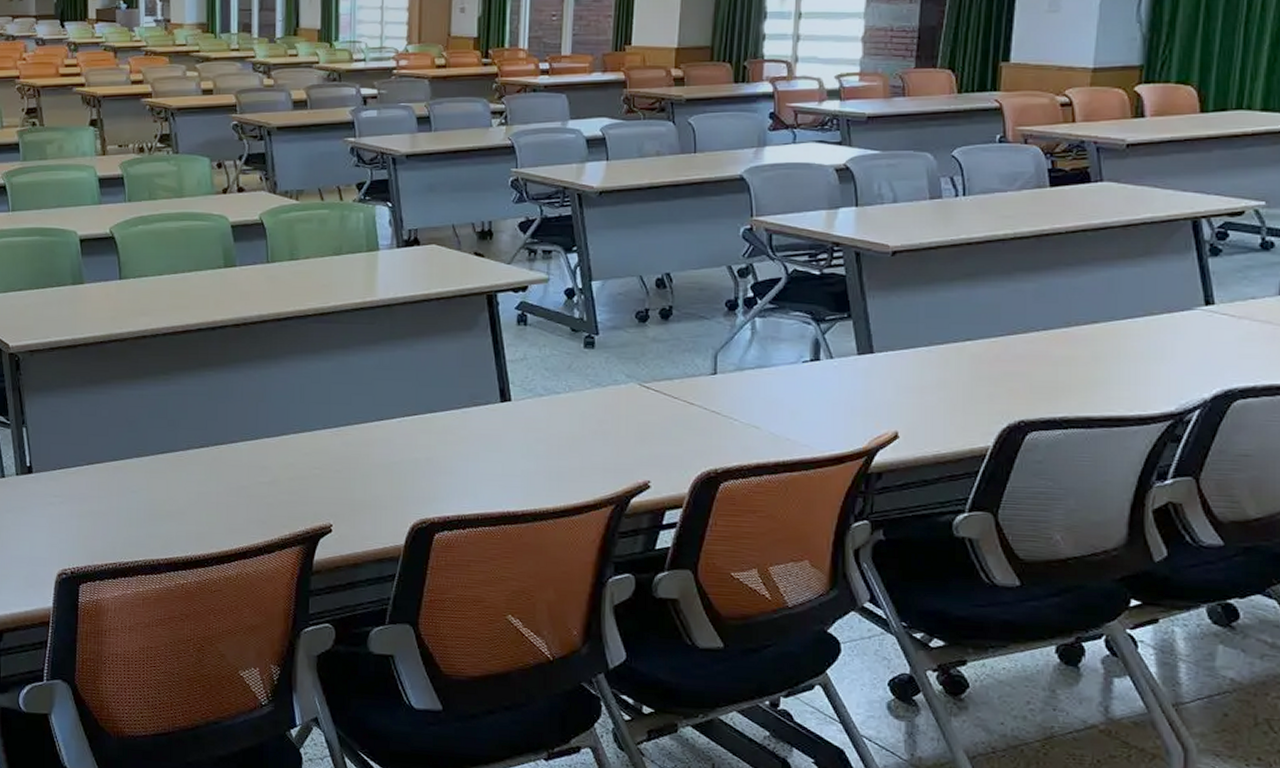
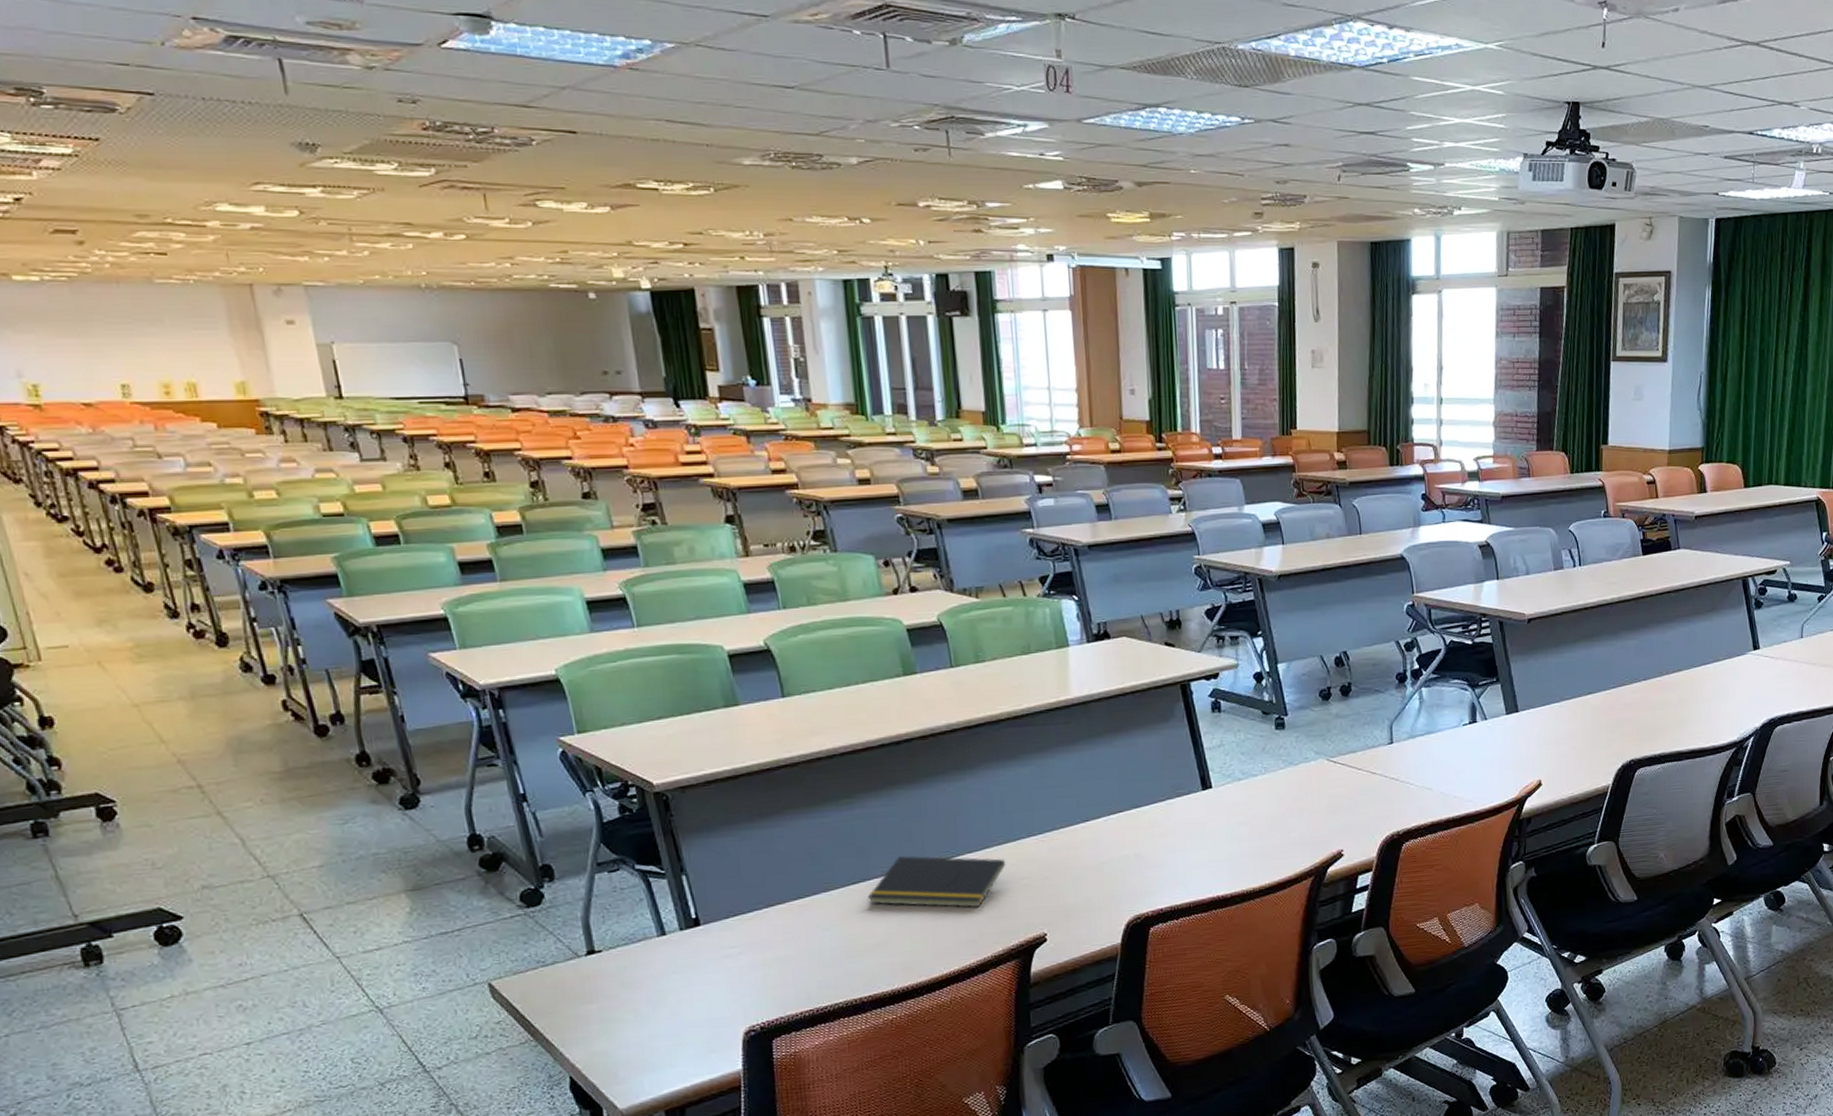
notepad: none [173,433,300,491] -> present [867,856,1006,908]

